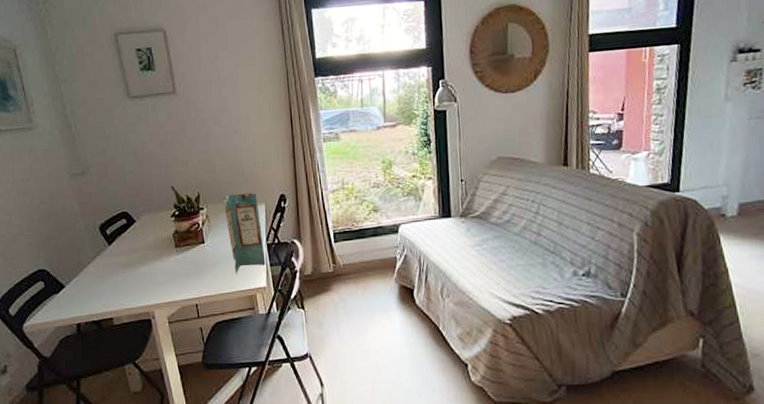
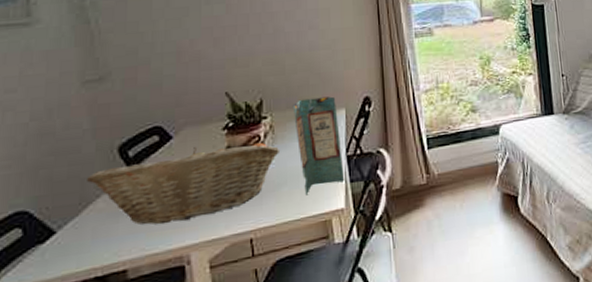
fruit basket: none [81,229,215,287] -> present [87,143,281,225]

